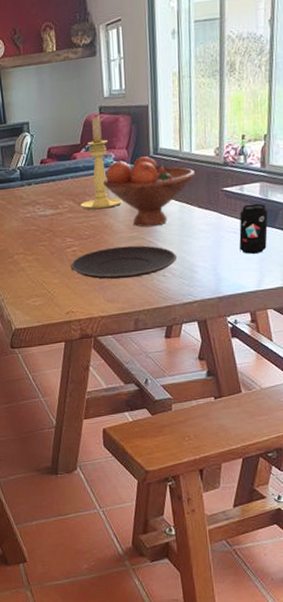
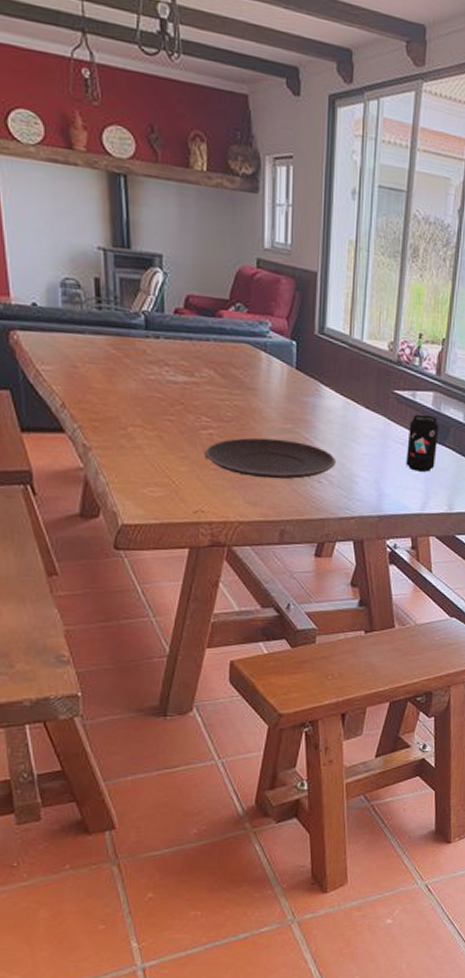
candle holder: present [81,115,122,210] -> none [224,269,277,389]
fruit bowl: present [103,156,196,228] -> none [255,332,365,421]

